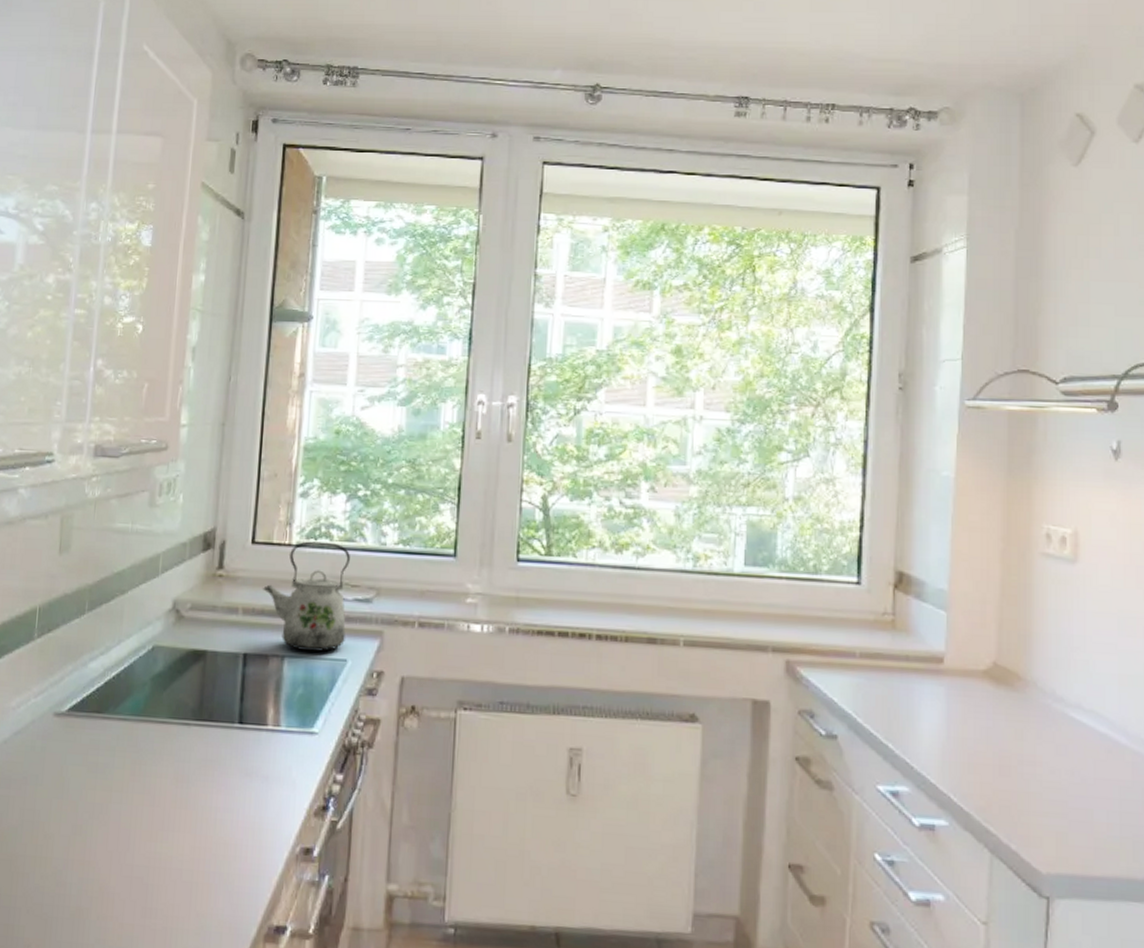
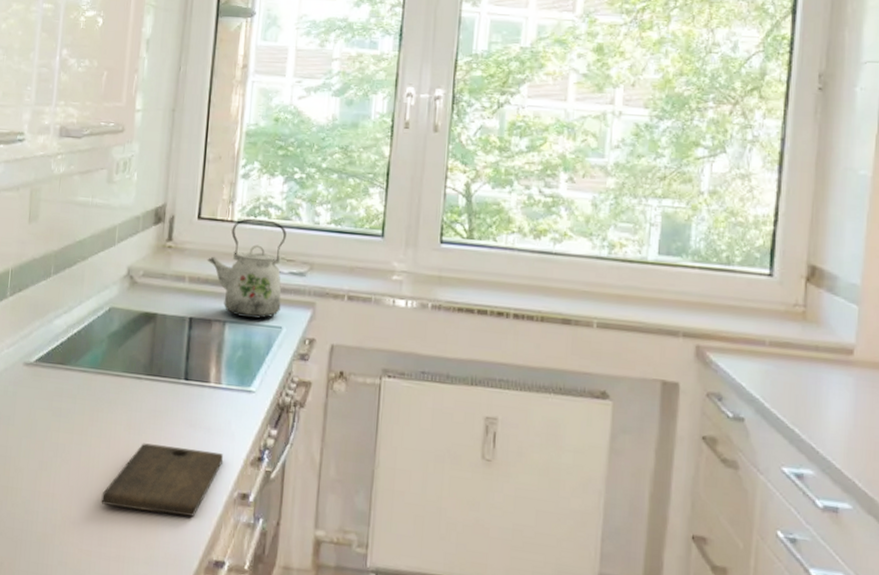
cutting board: none [144,797,284,878] -> present [101,443,224,517]

